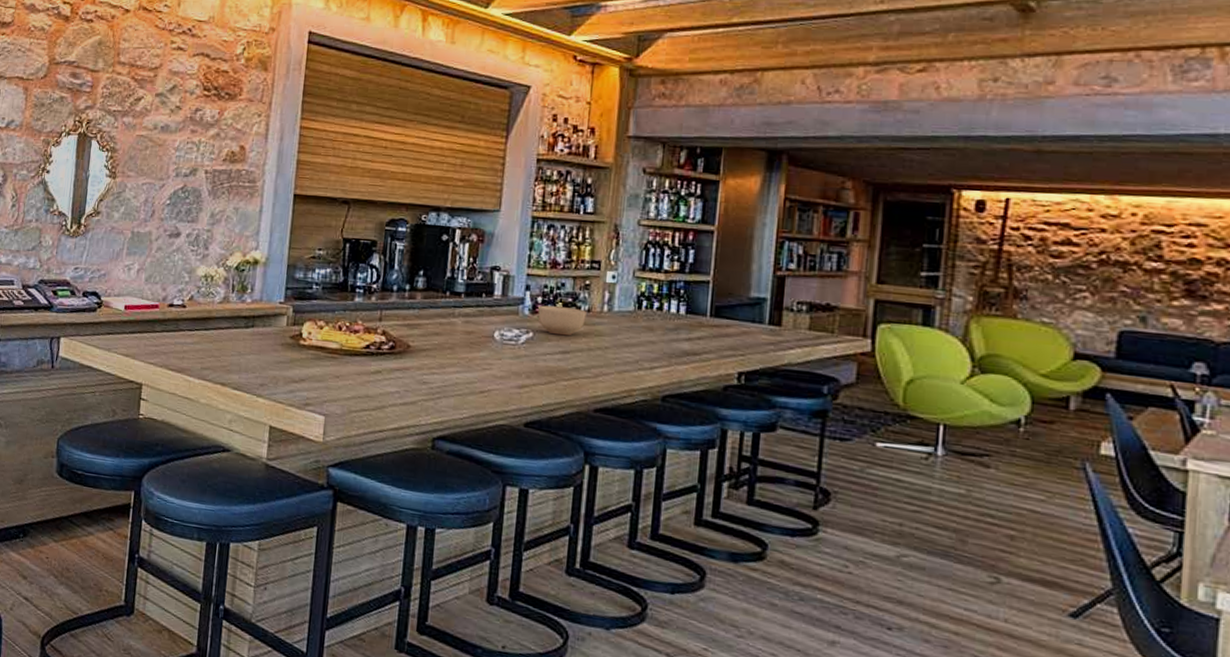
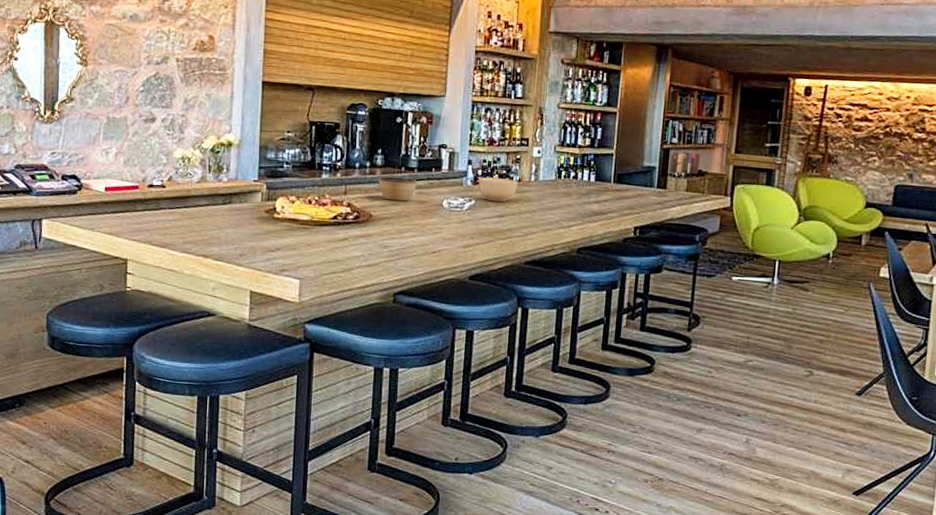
bowl: none [418,301,464,331] -> present [378,176,417,201]
books: none [785,281,827,310] -> present [669,152,700,175]

